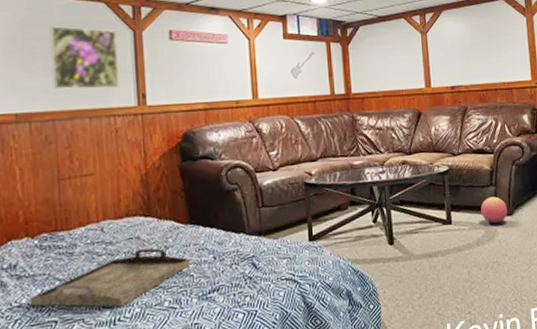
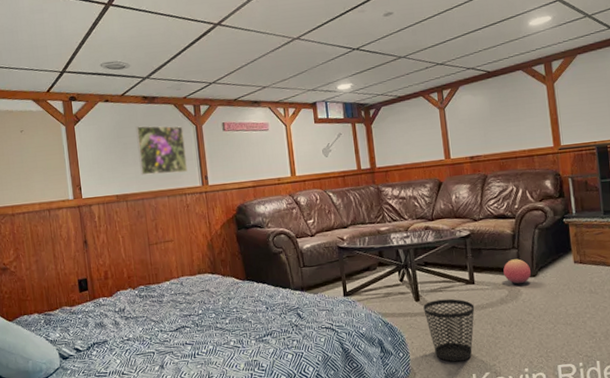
serving tray: present [29,248,190,307] -> none [134,299,248,344]
wastebasket: none [397,241,451,312] -> present [423,298,475,362]

